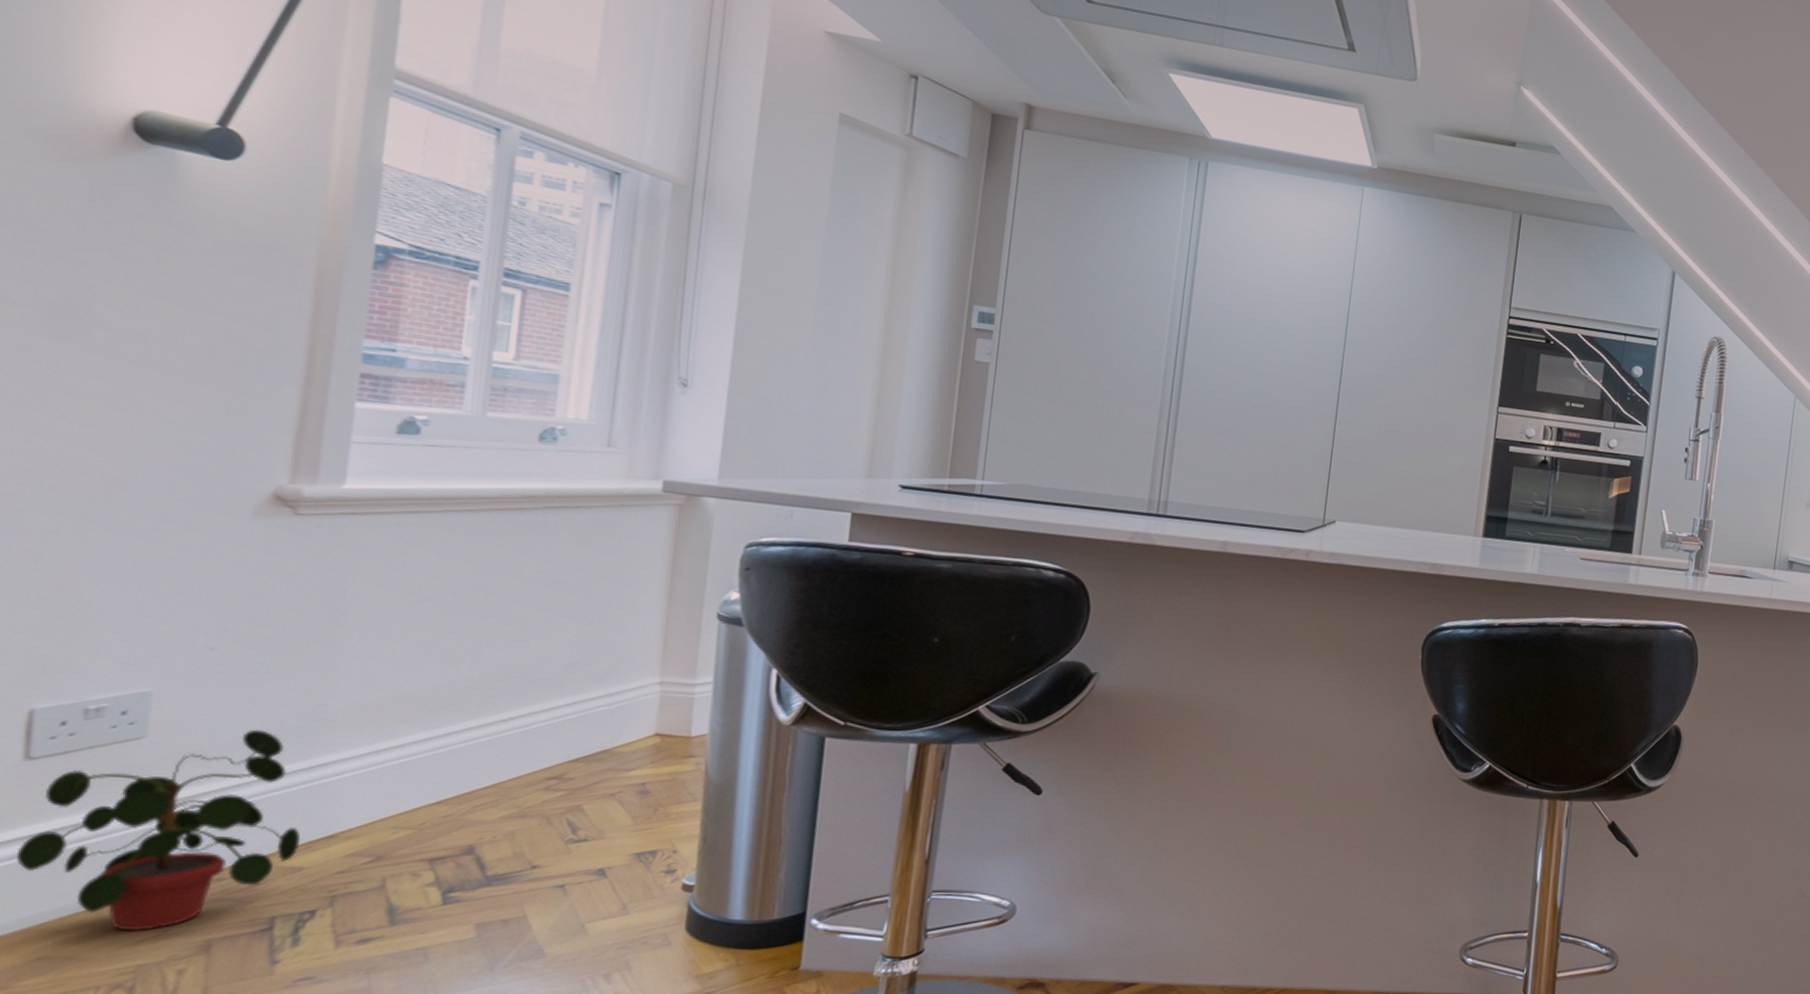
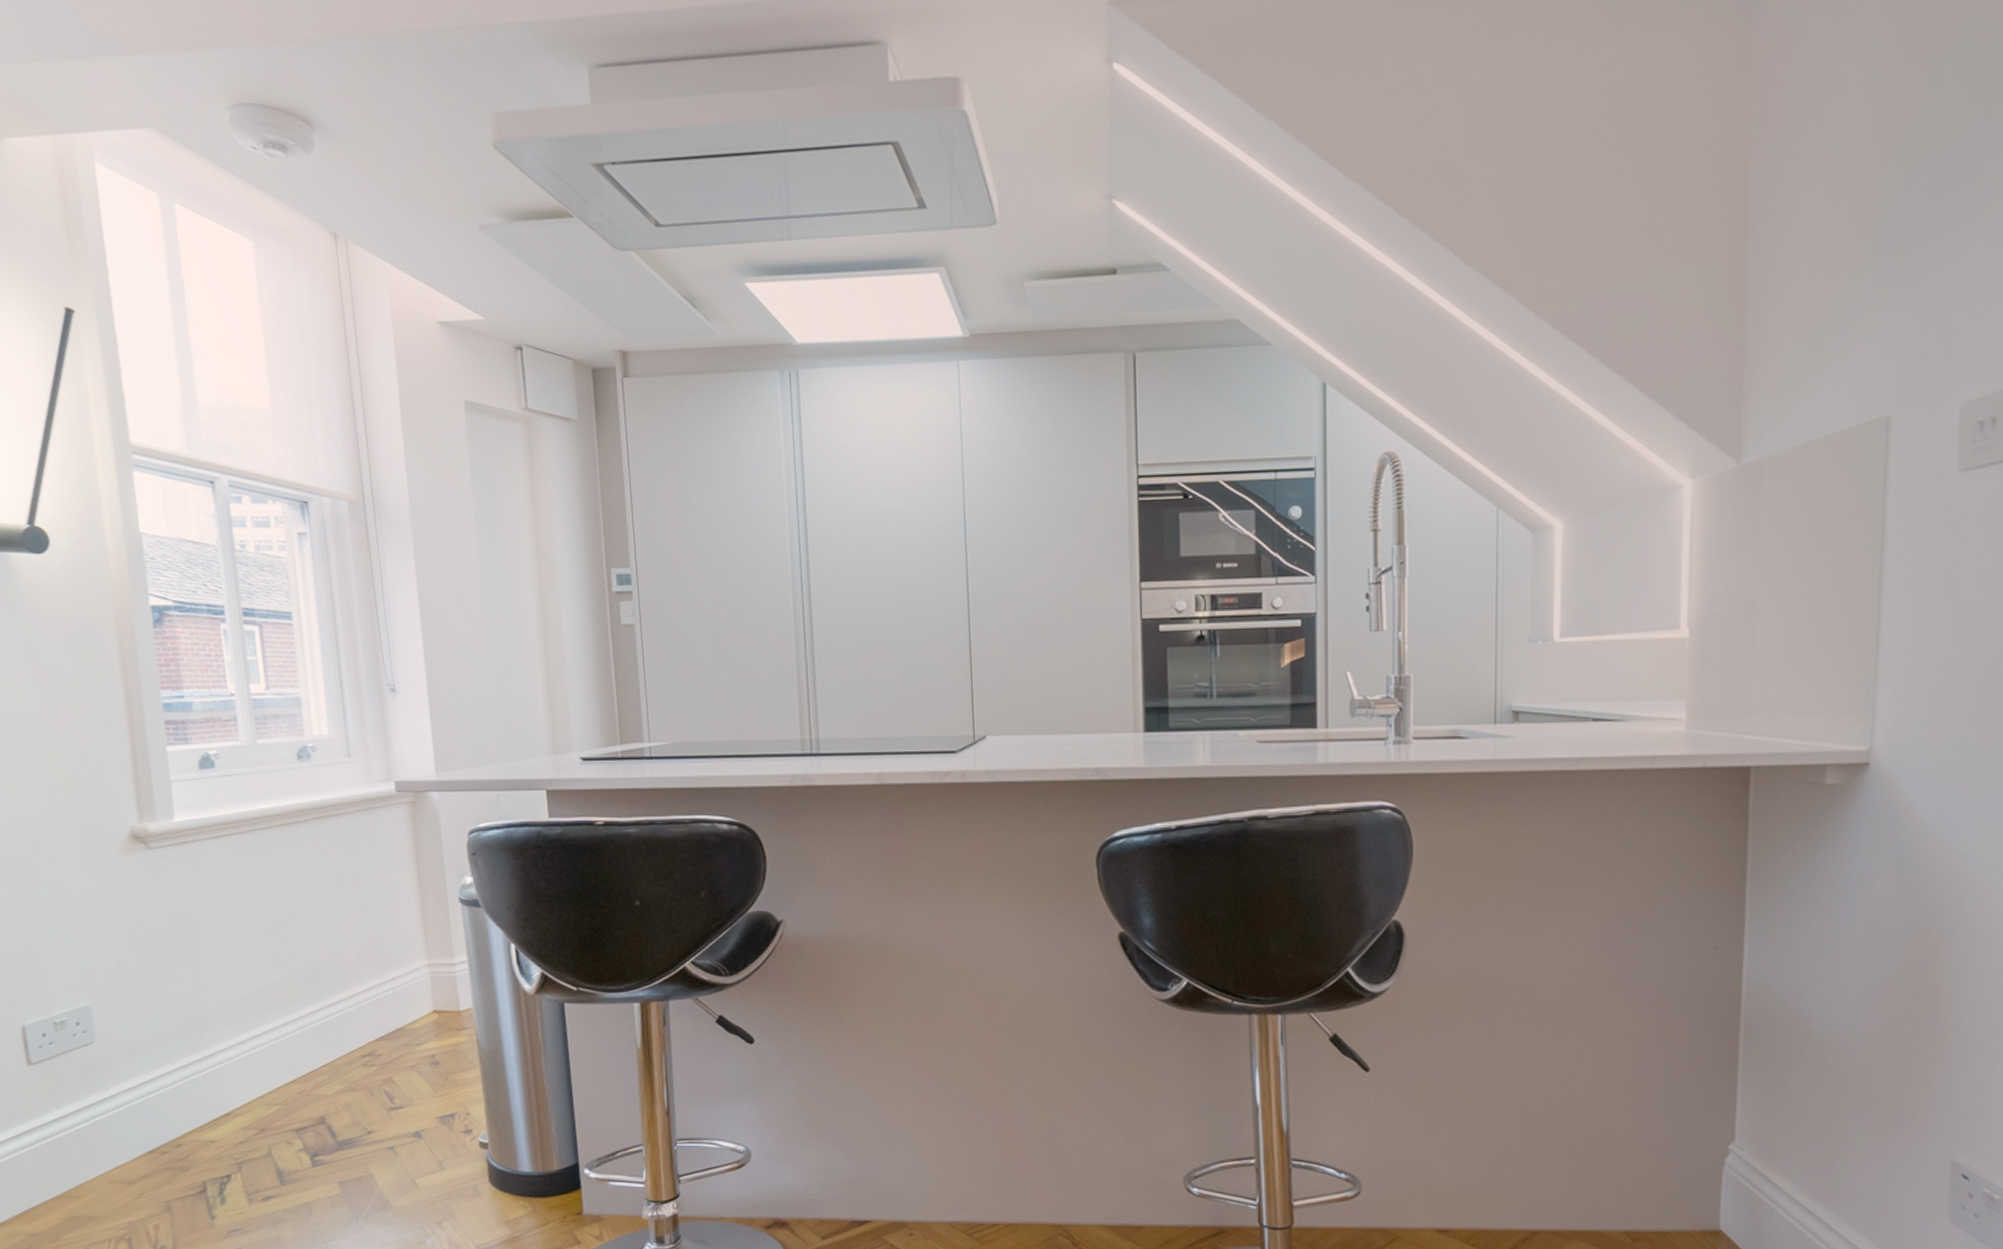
potted plant: present [16,729,300,932] -> none [39,1030,209,1196]

